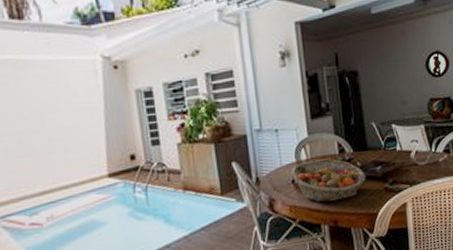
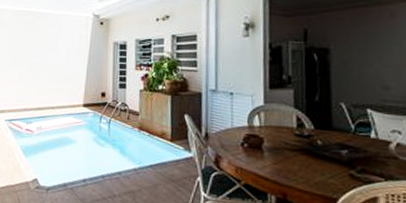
fruit basket: present [290,158,366,203] -> none [241,128,327,175]

